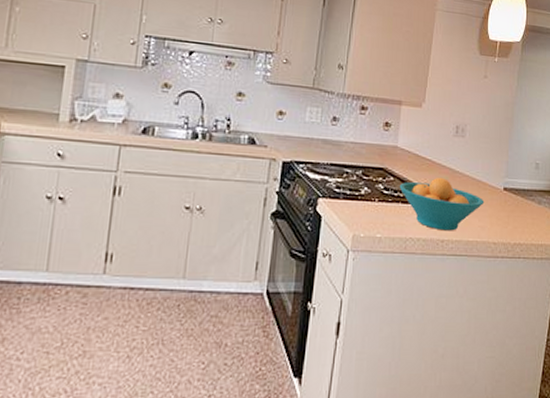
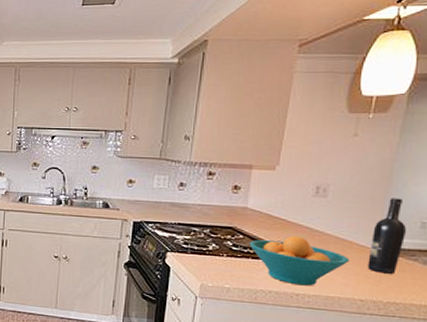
wine bottle: none [498,139,526,214] -> present [367,198,407,274]

